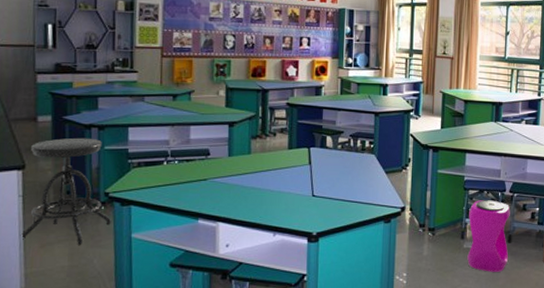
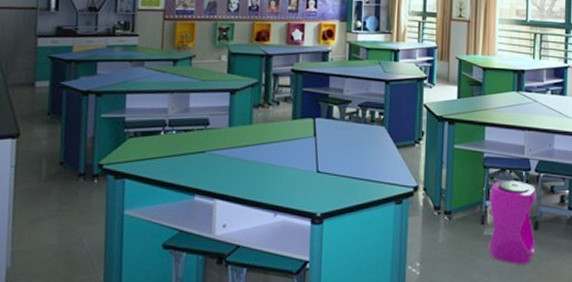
stool: present [20,137,111,245] -> none [9,104,104,221]

